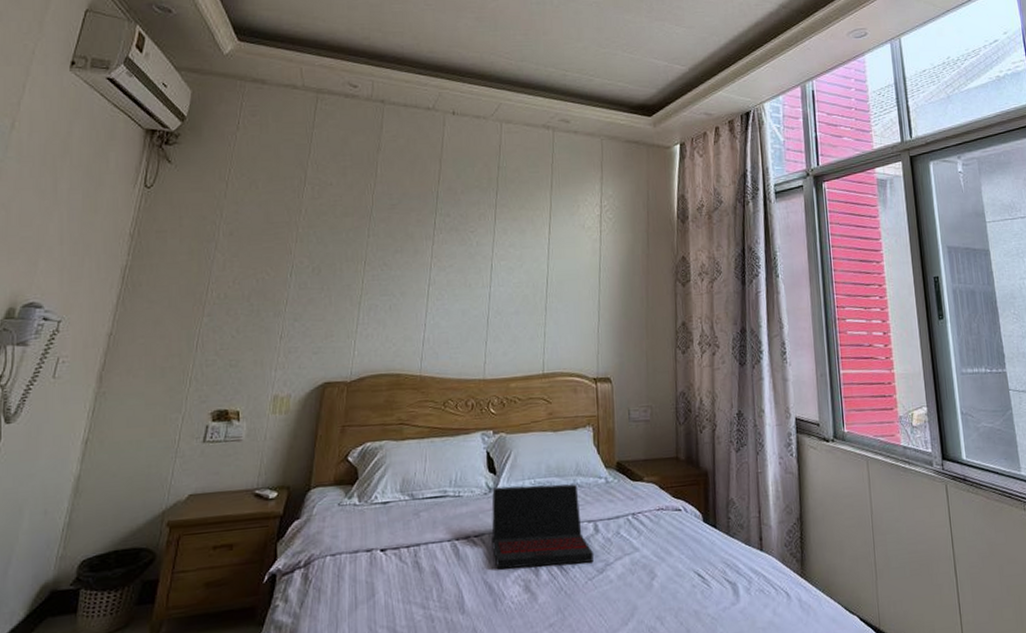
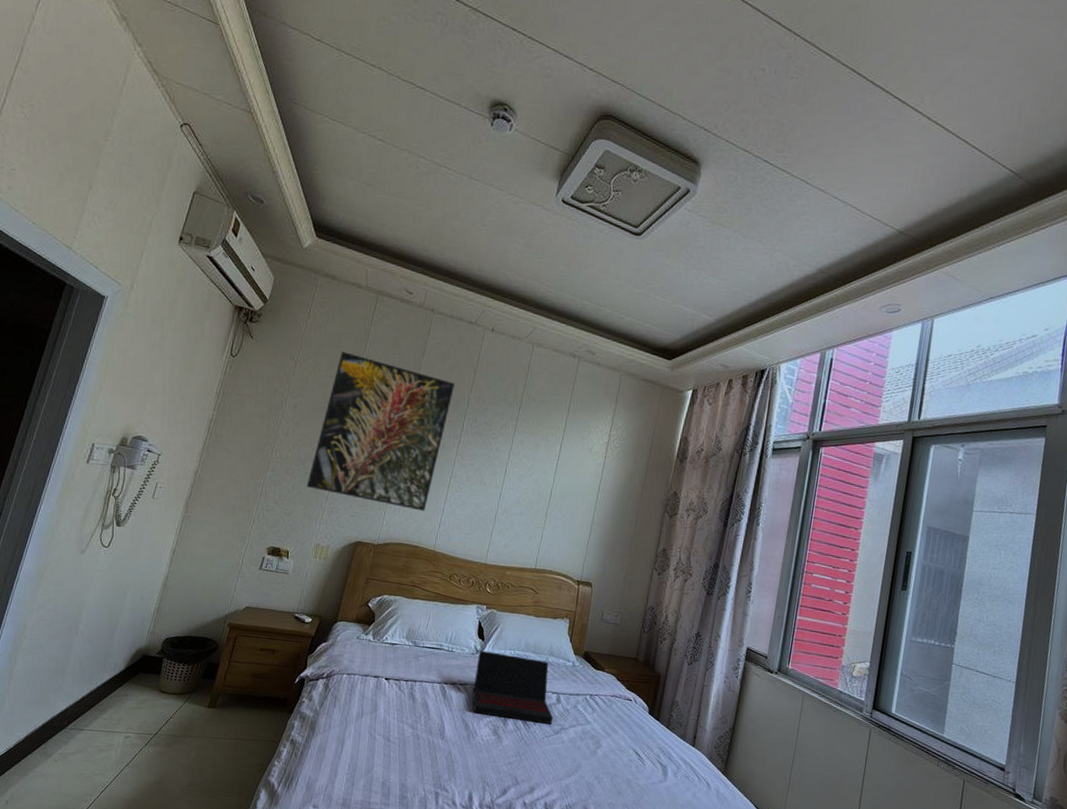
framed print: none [254,162,419,332] -> present [306,351,455,512]

